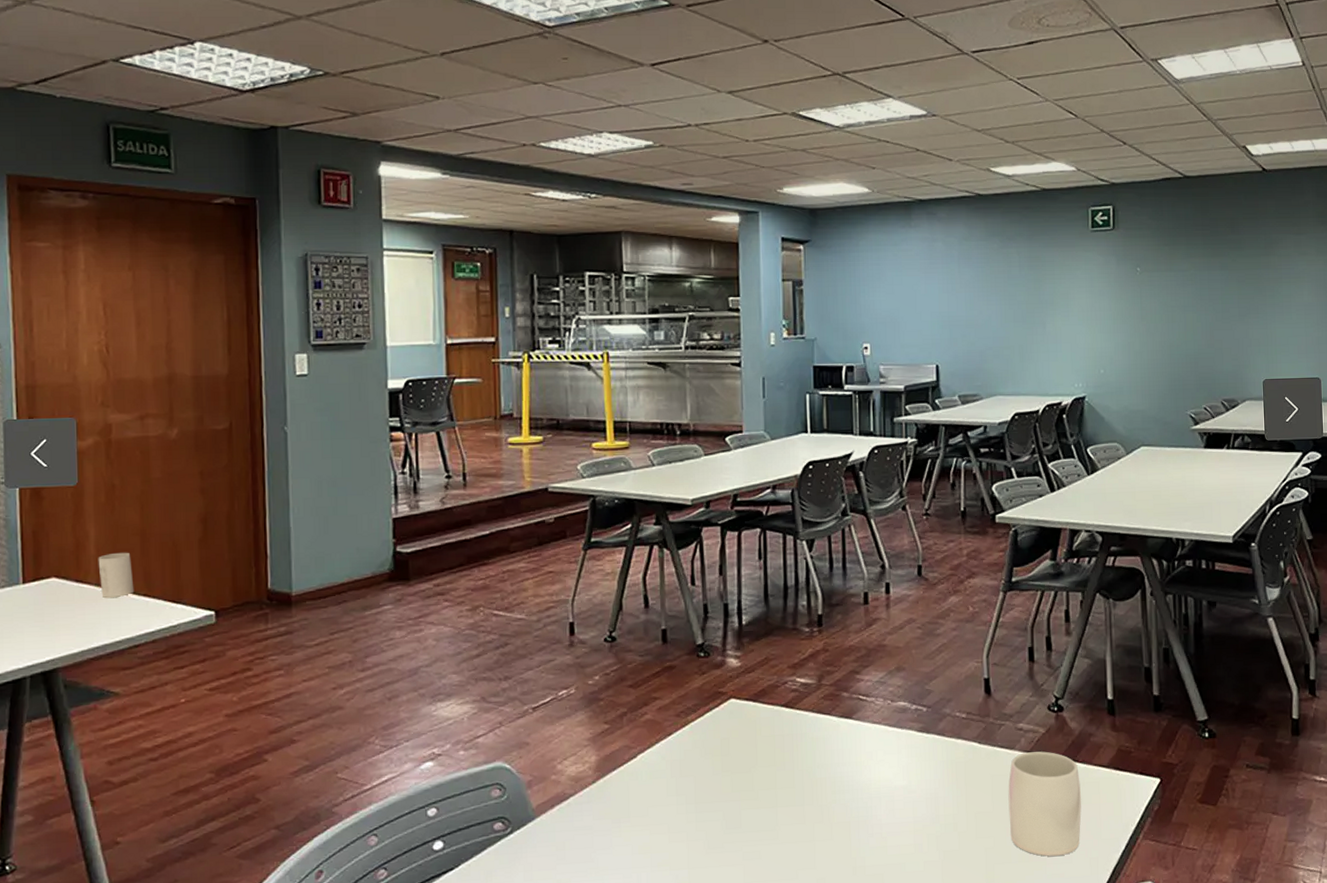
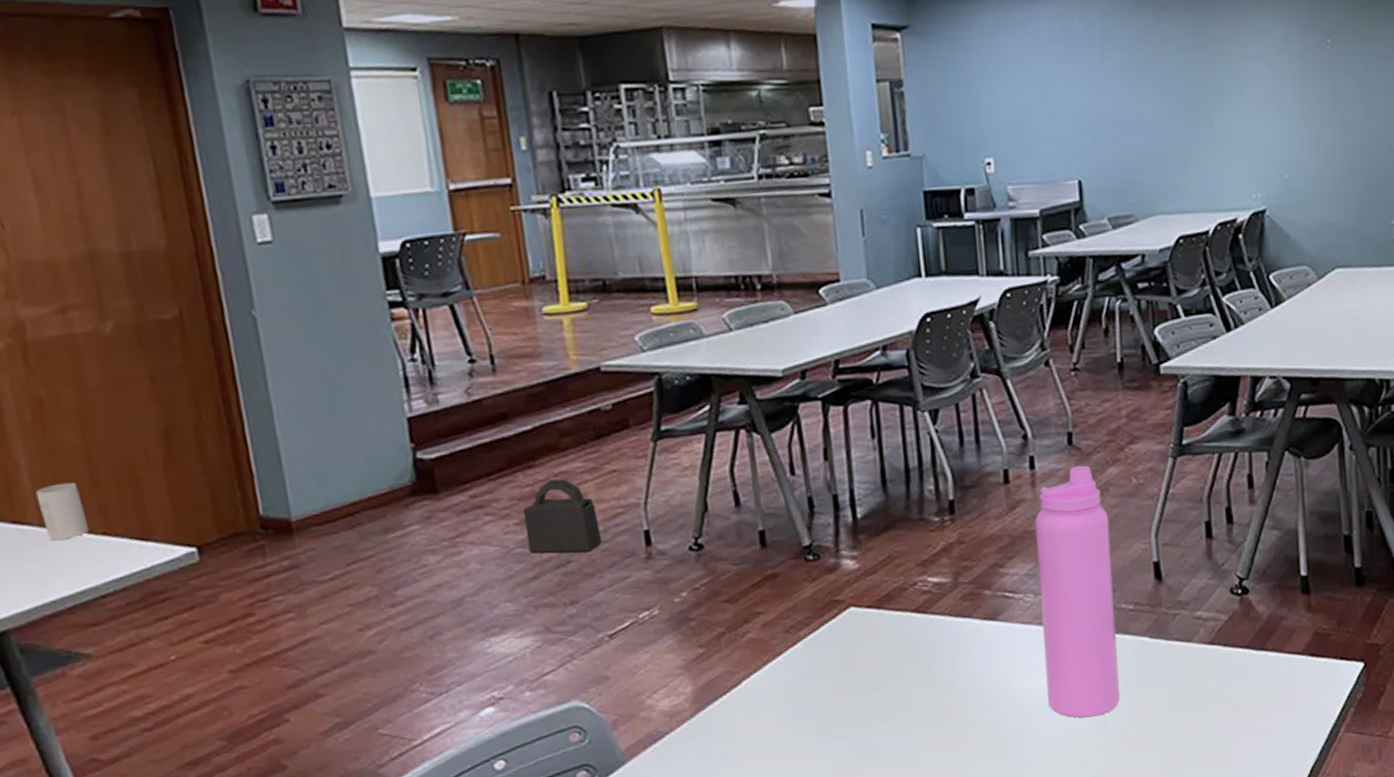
handbag: none [475,575,536,637] -> present [523,479,603,554]
water bottle: none [887,593,952,809] -> present [1035,465,1120,718]
mug: present [1008,751,1082,857] -> none [1186,641,1273,760]

